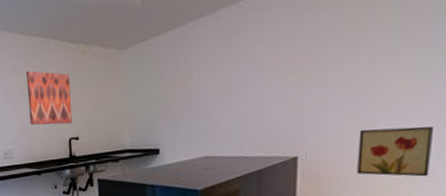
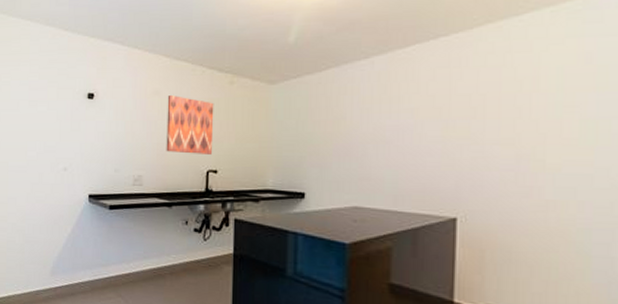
wall art: present [357,126,433,177] -> none [522,195,603,256]

